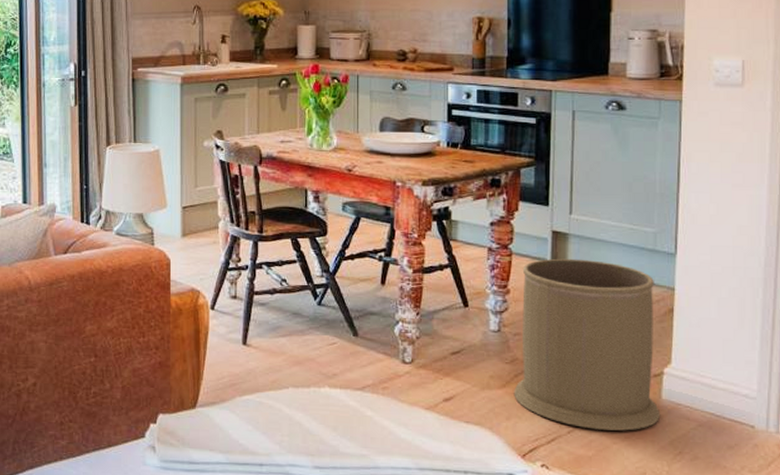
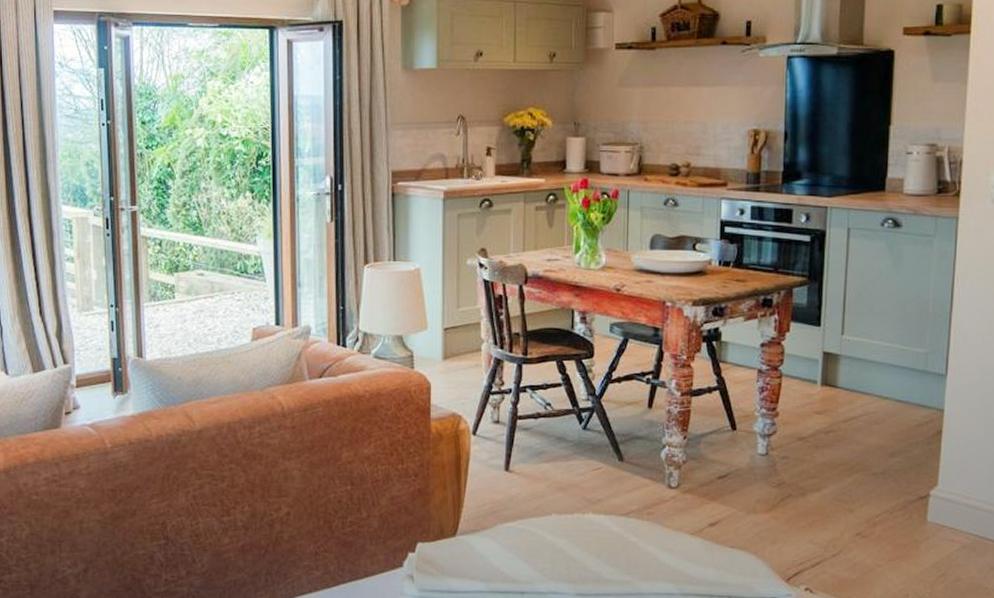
trash can: present [514,258,661,431] -> none [780,380,926,554]

